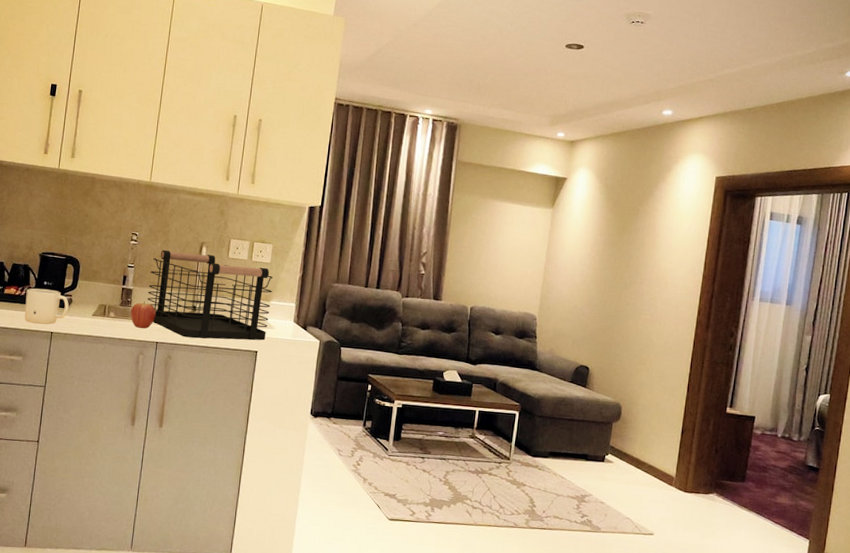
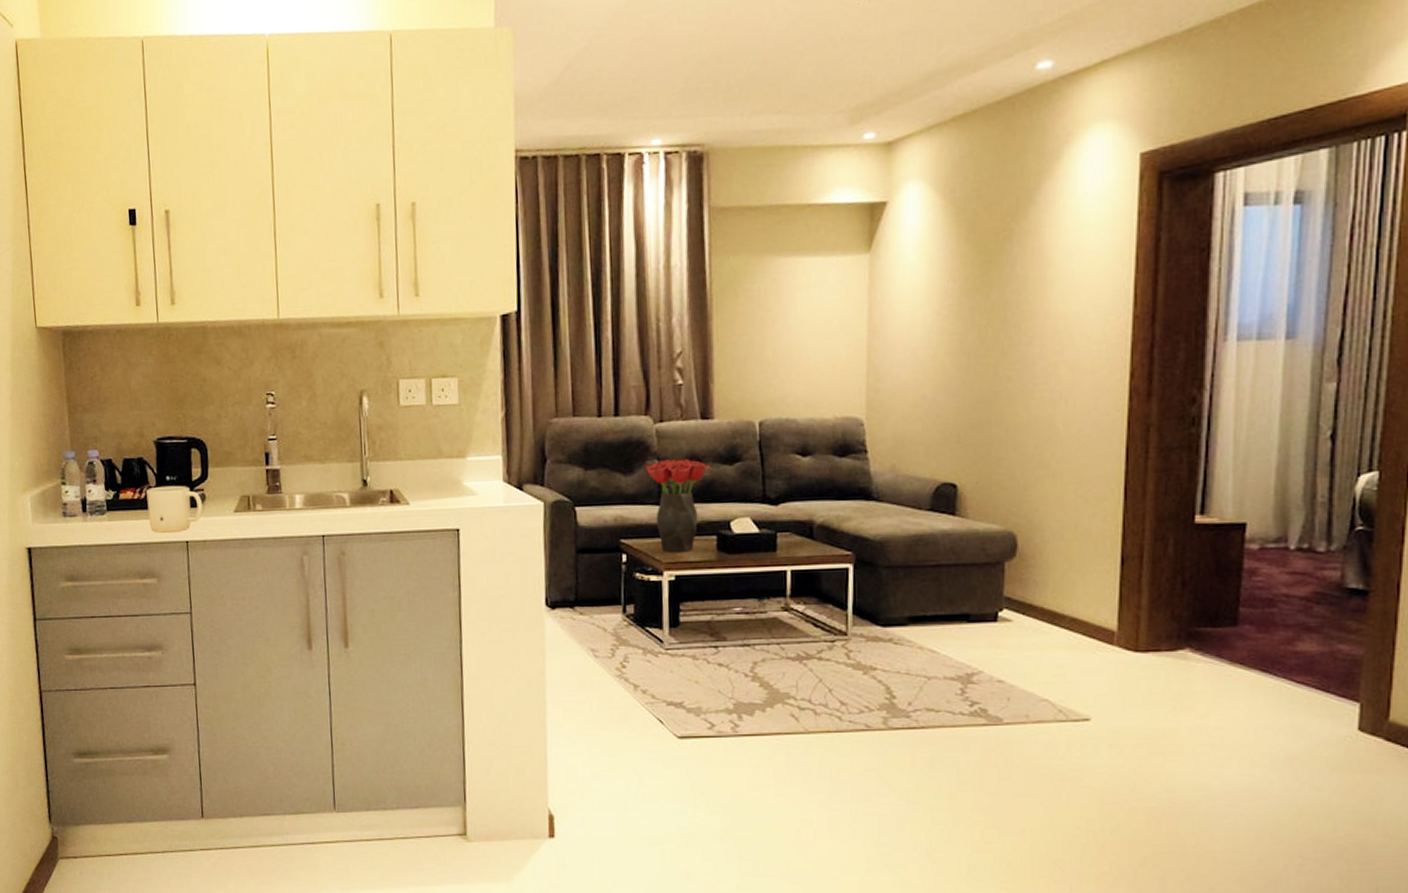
fruit: present [130,301,156,329] -> none [282,483,316,521]
dish rack: present [147,250,272,341] -> none [298,406,468,524]
bouquet: none [391,323,435,389] -> present [644,458,710,553]

